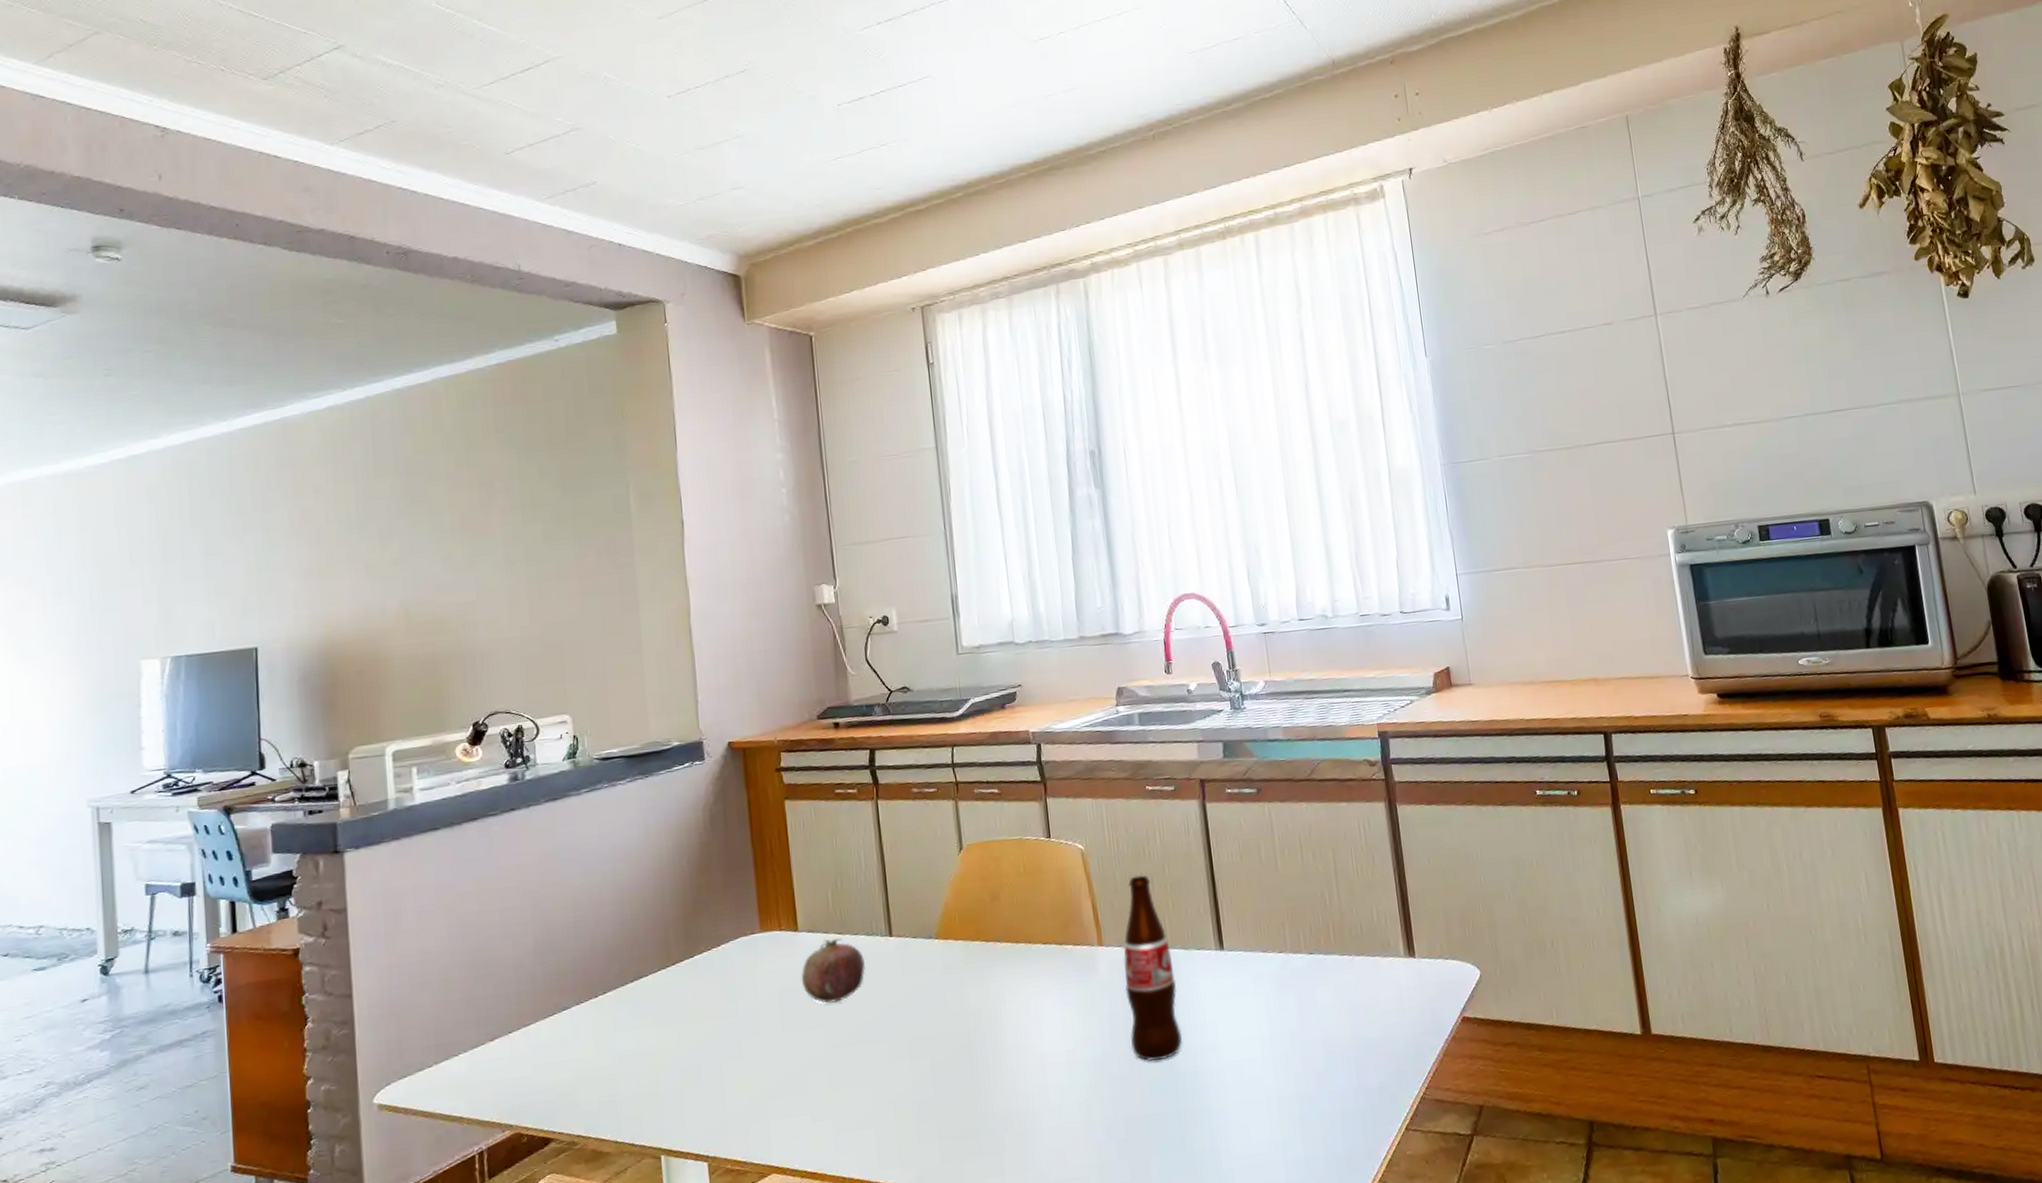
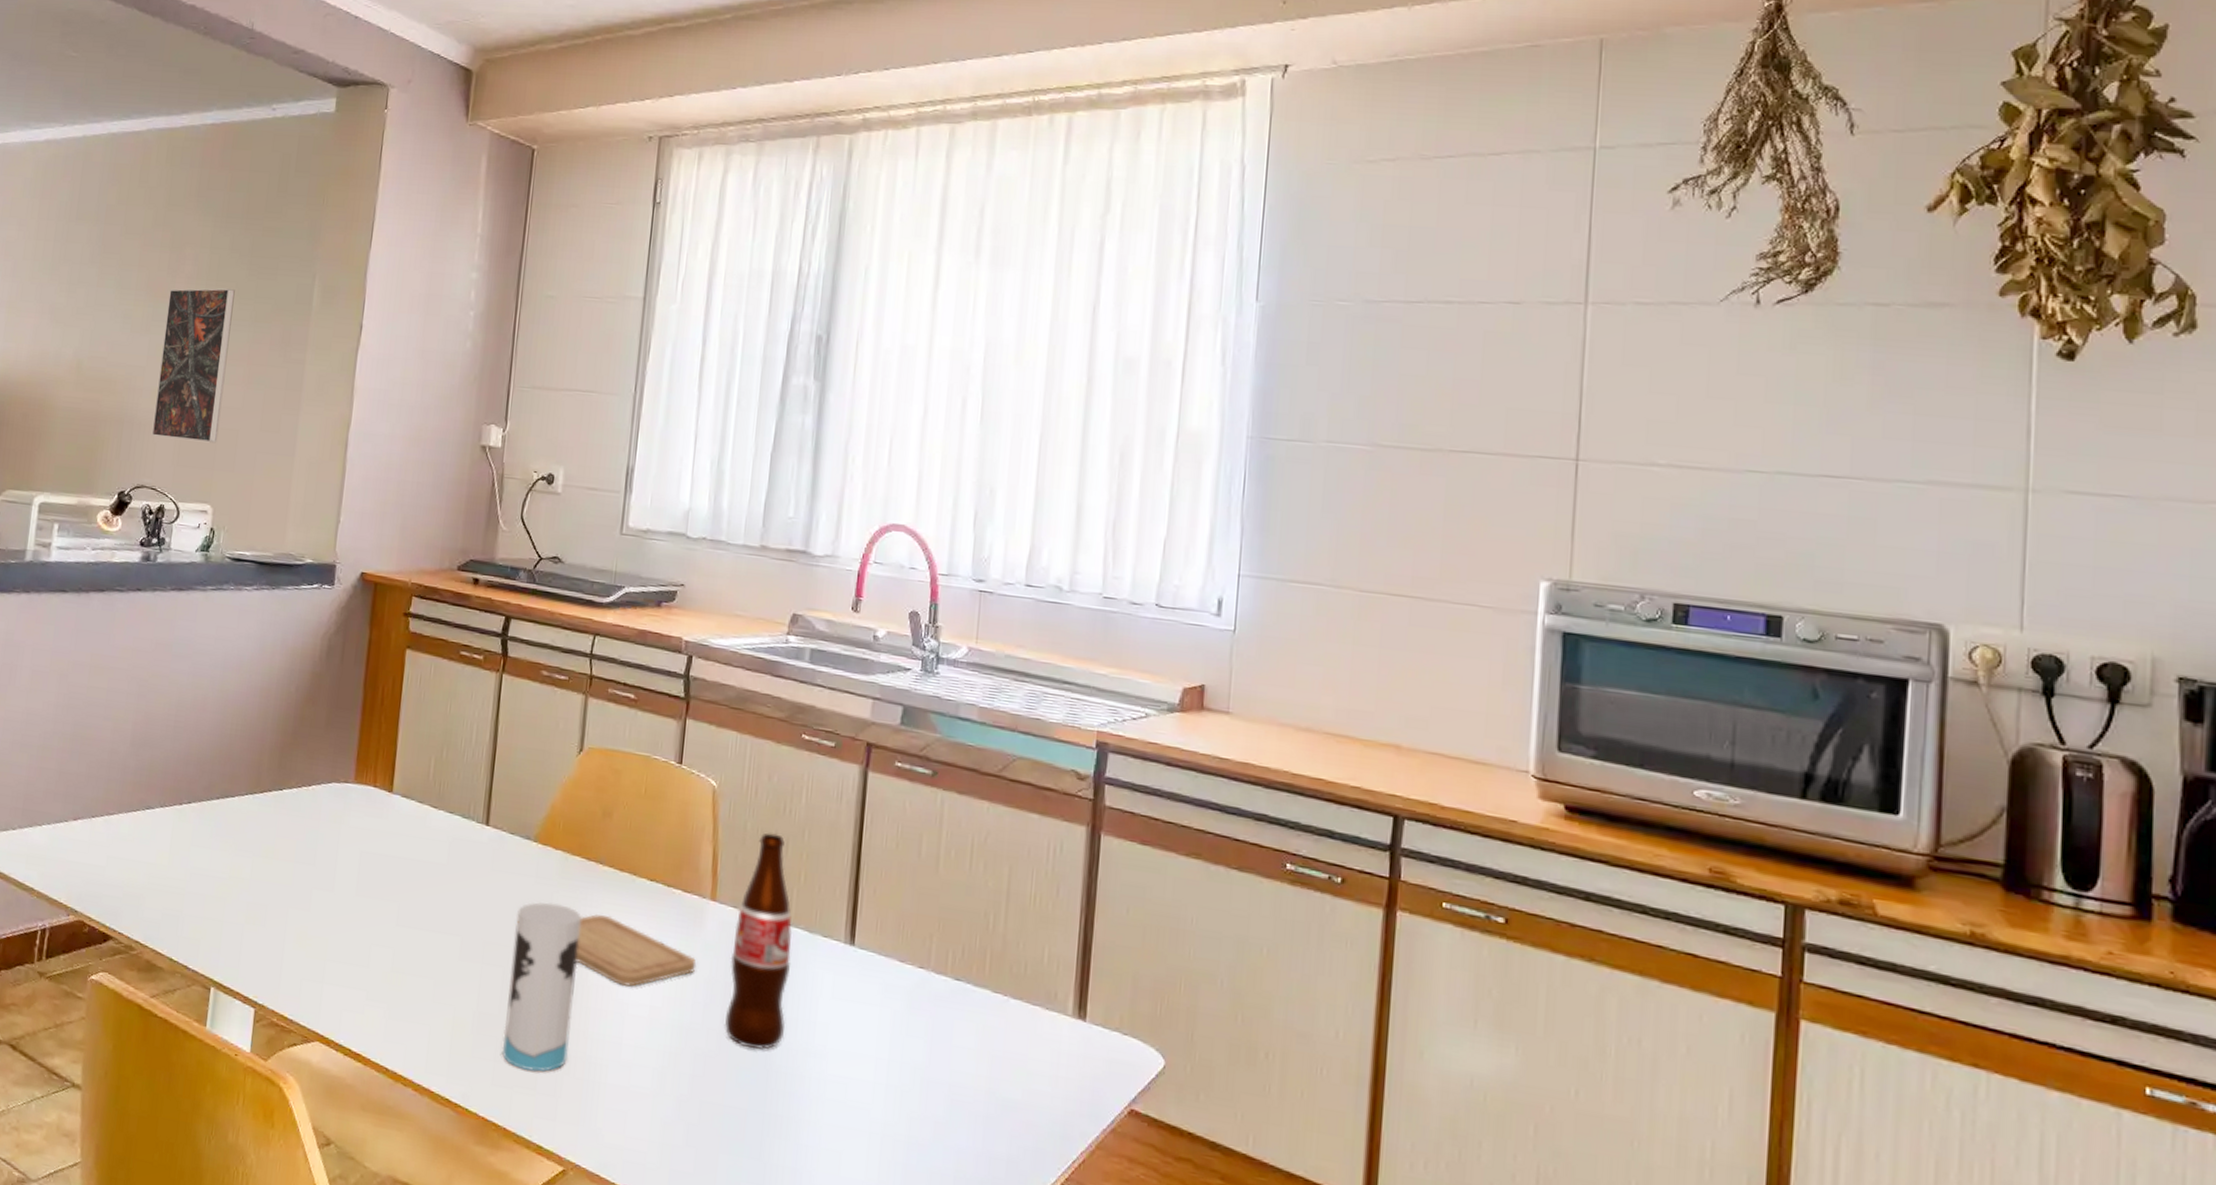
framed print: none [486,512,563,663] -> present [151,288,235,443]
fruit: present [801,938,865,1003] -> none [385,808,455,880]
cup: none [933,986,1004,1140] -> present [501,902,581,1072]
chopping board: none [989,984,1097,1042] -> present [575,914,696,987]

